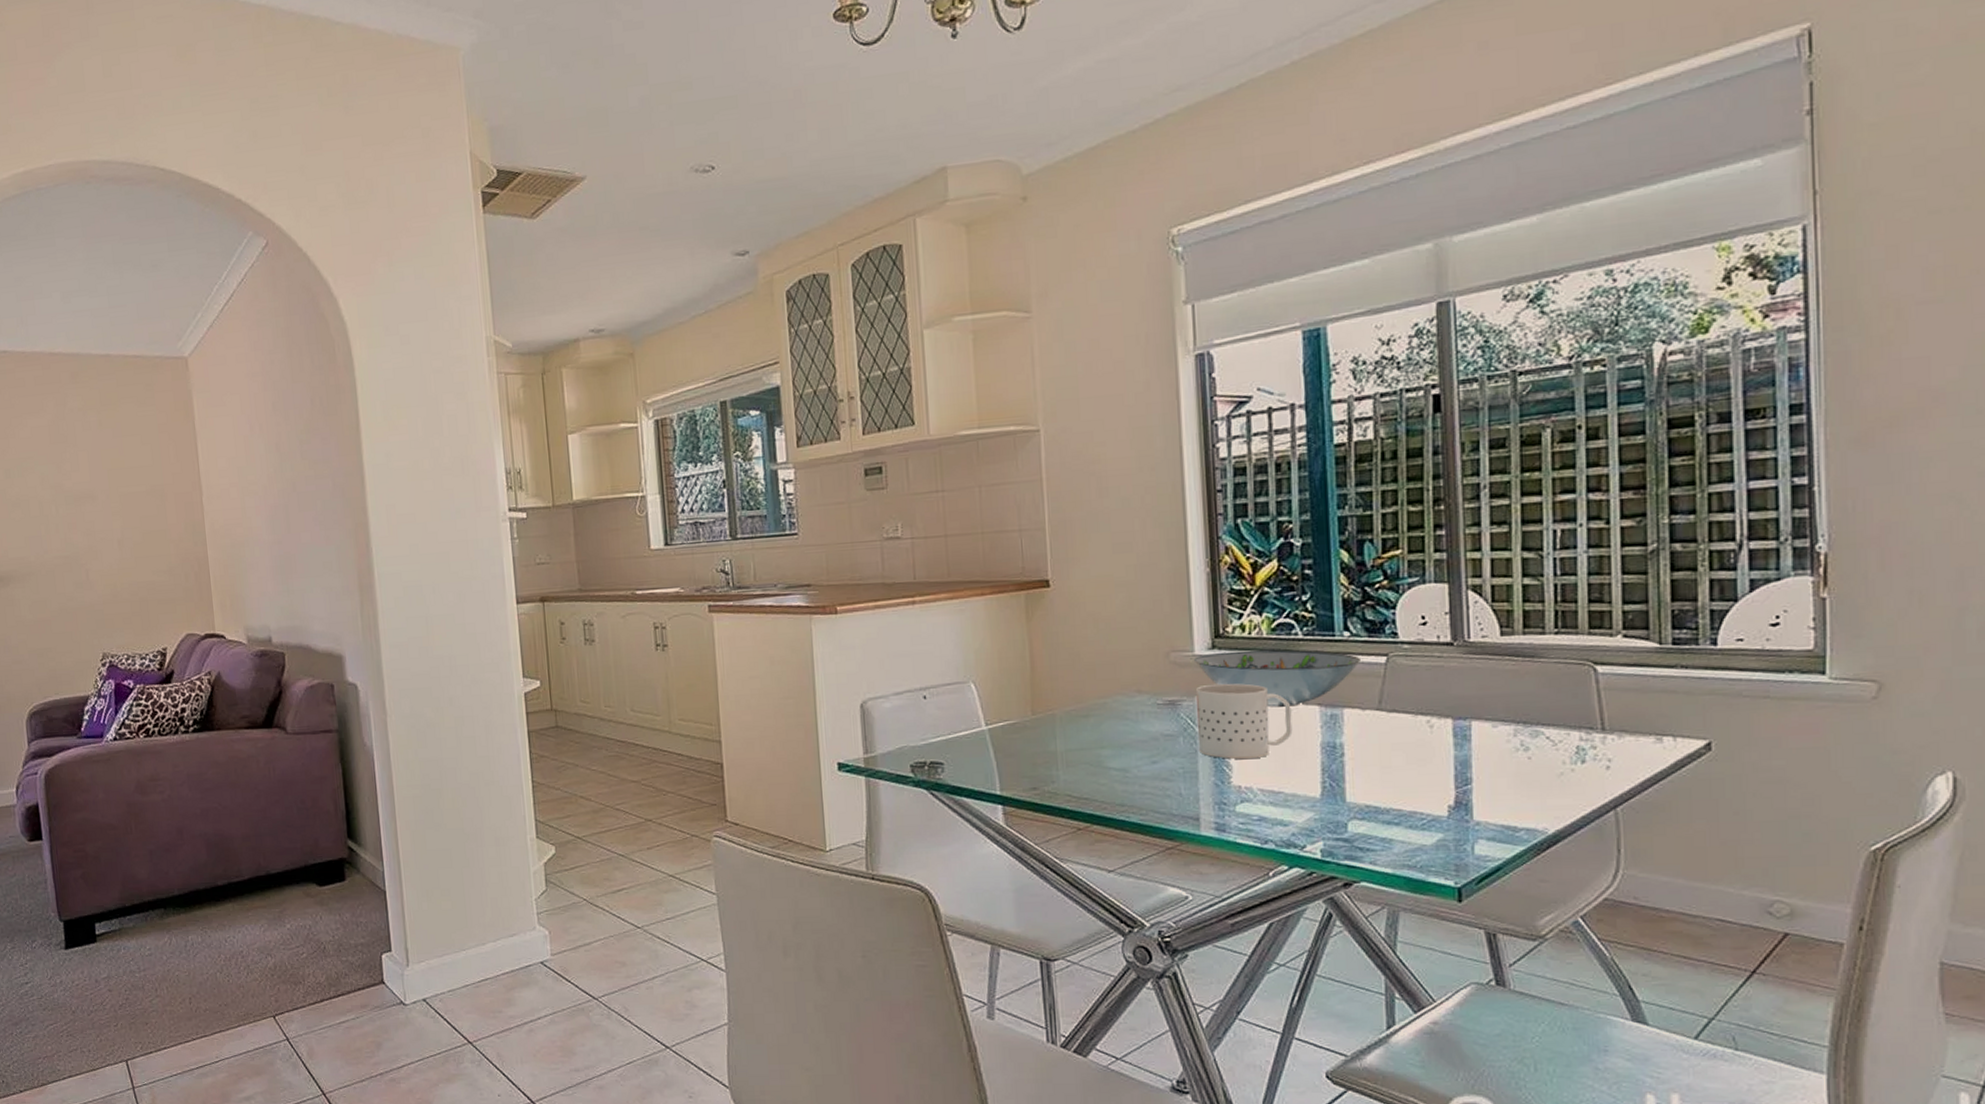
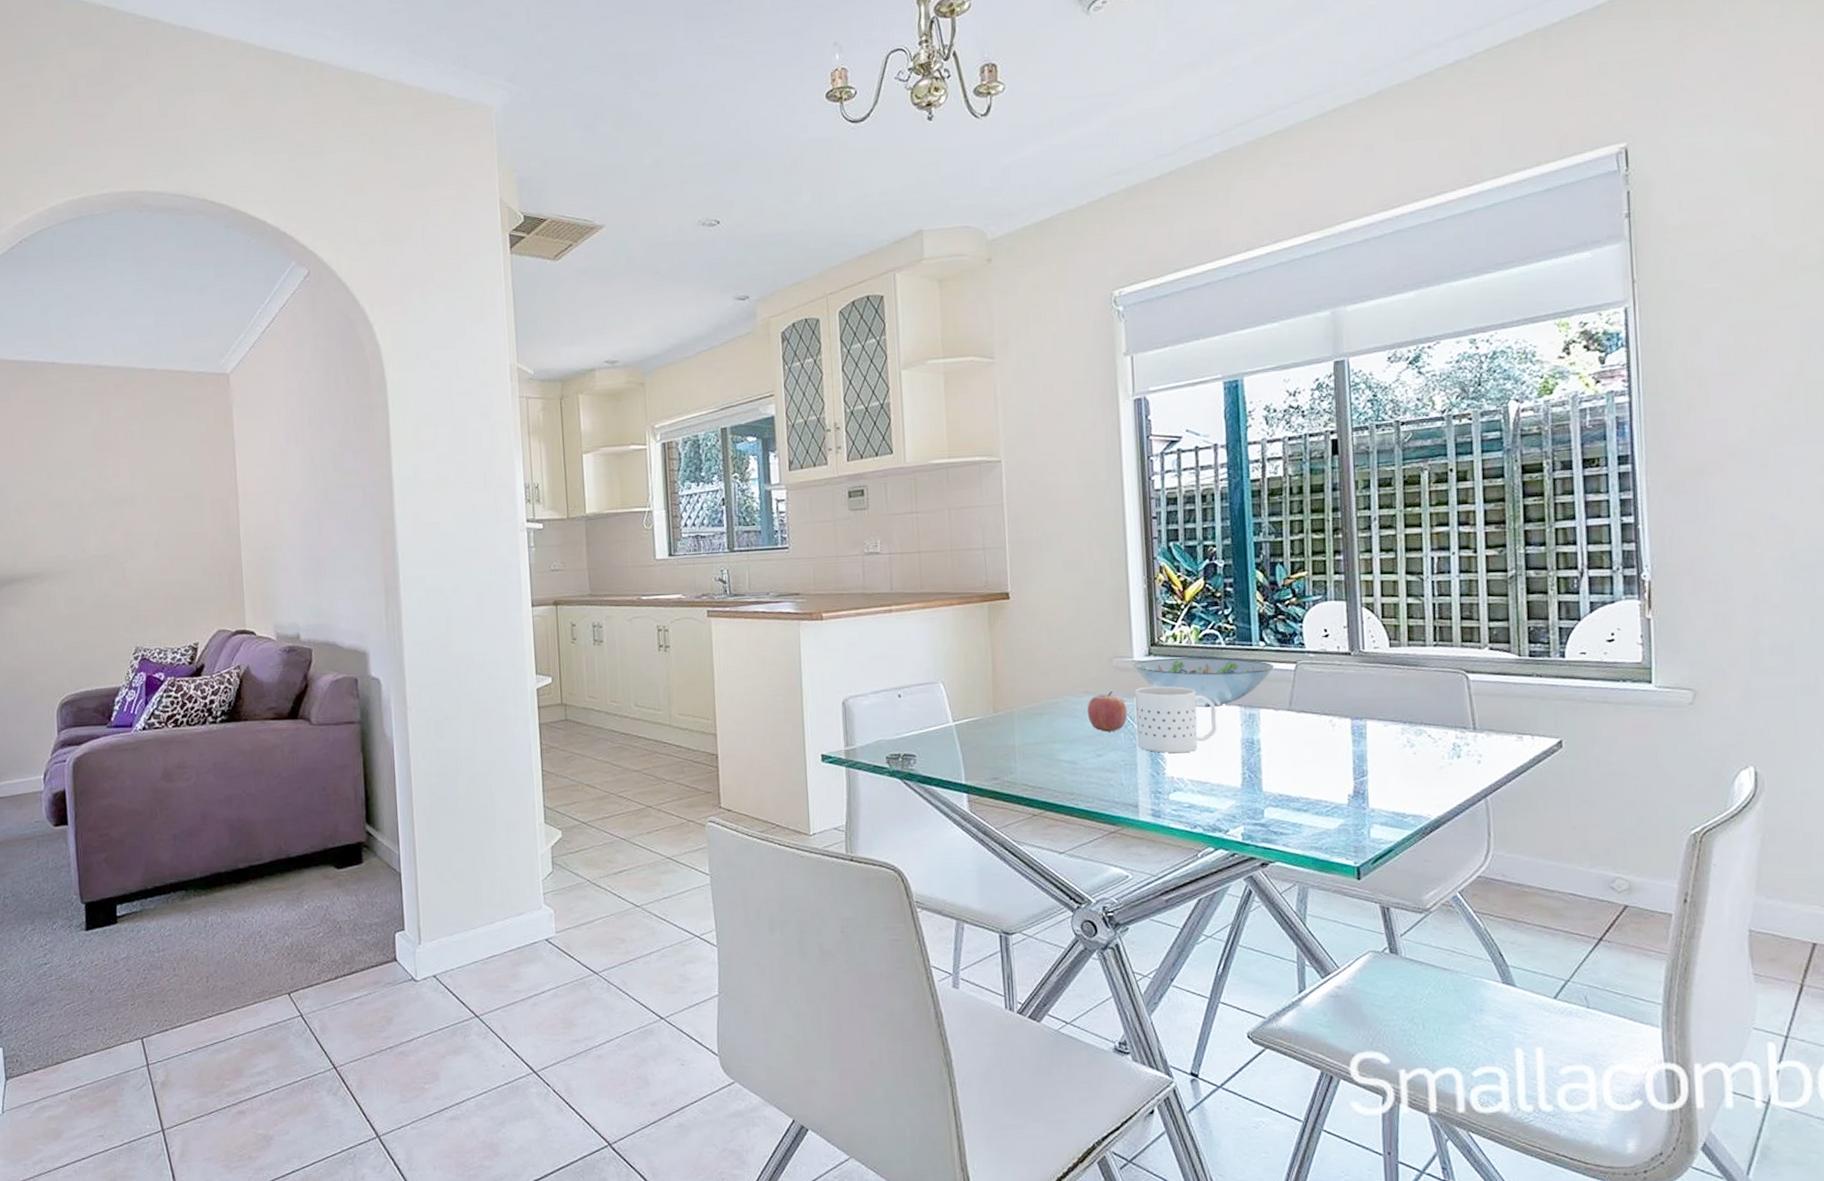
fruit: none [1139,689,1188,736] -> present [1087,690,1128,732]

